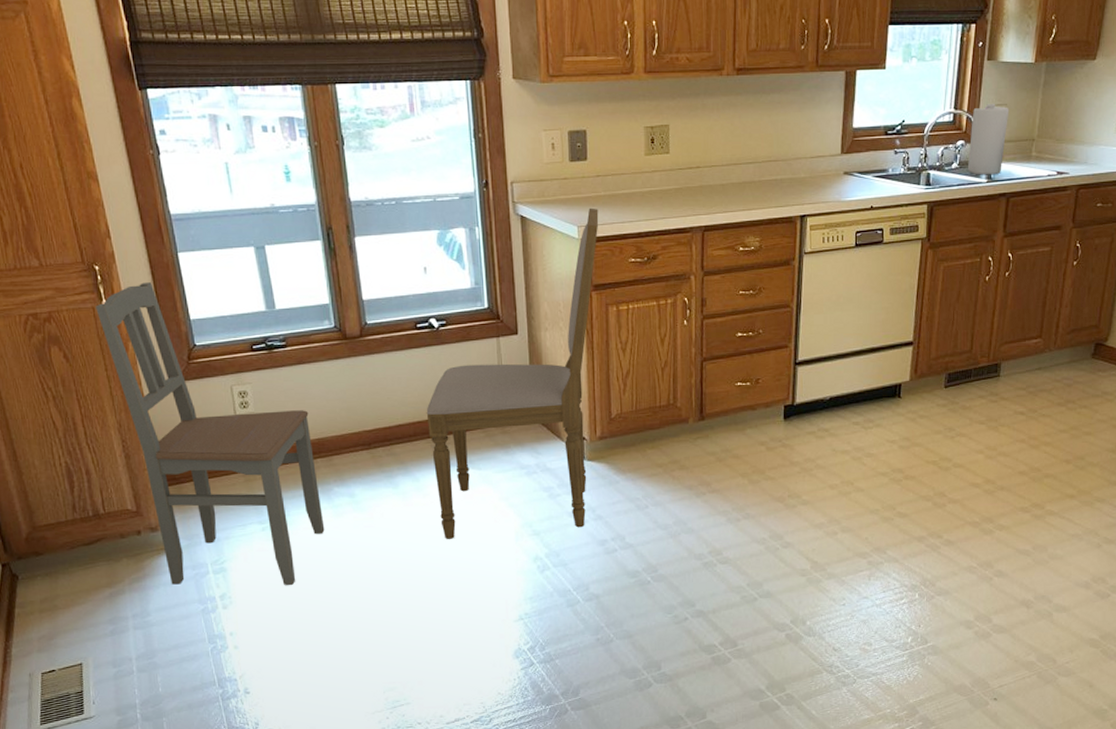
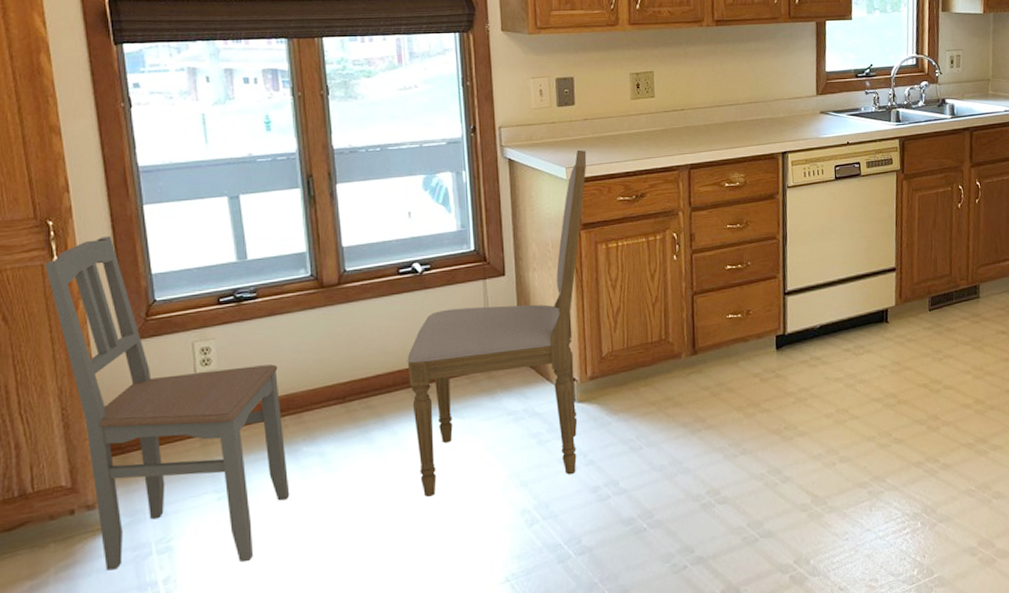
paper towel holder: present [967,103,1010,175] -> none [932,48,966,112]

